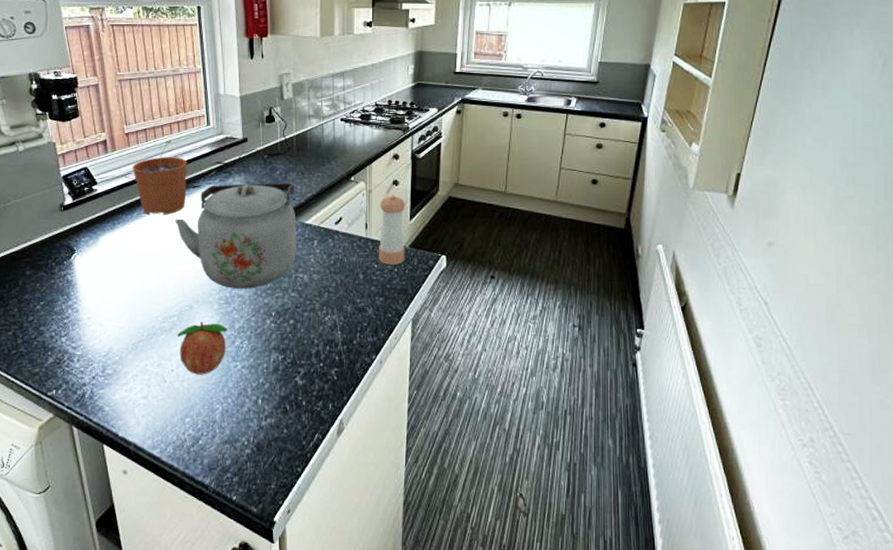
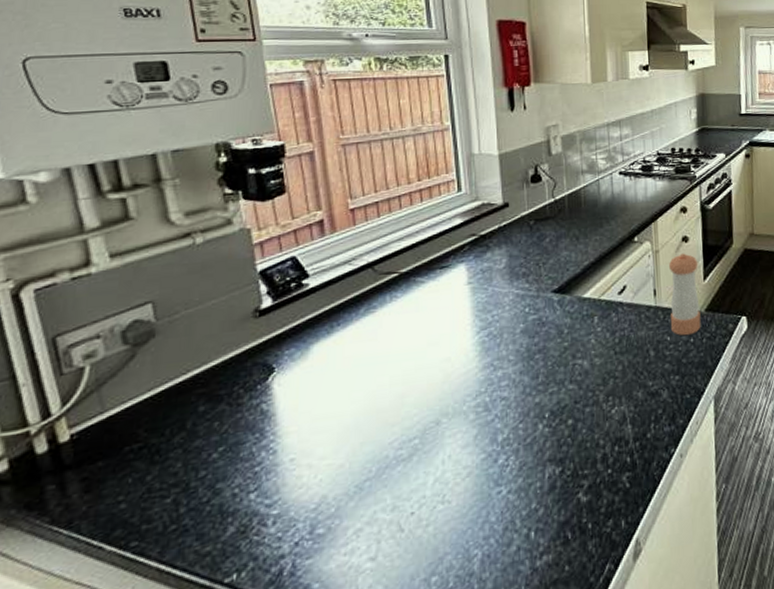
plant pot: present [132,140,187,215] -> none [358,213,432,309]
kettle: present [175,183,296,289] -> none [416,251,573,391]
fruit: present [177,321,228,375] -> none [420,439,488,514]

